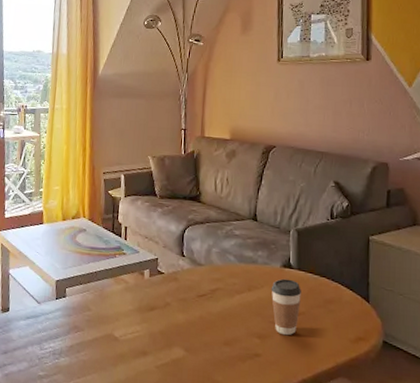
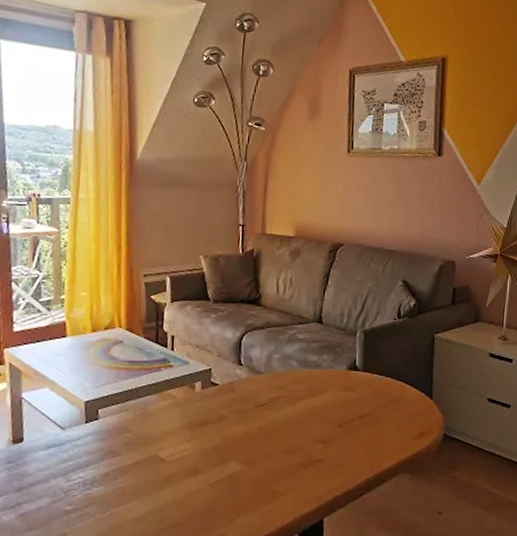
coffee cup: present [271,278,301,335] -> none [335,381,367,437]

